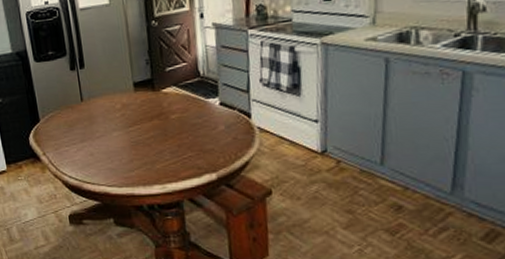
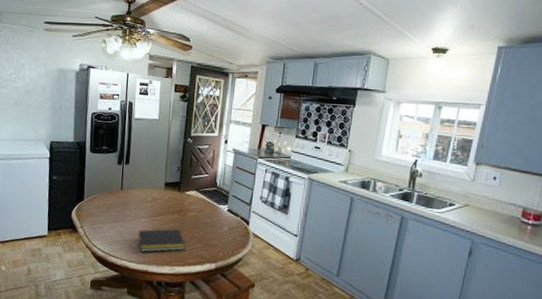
notepad: none [112,138,175,172] -> present [137,229,186,252]

